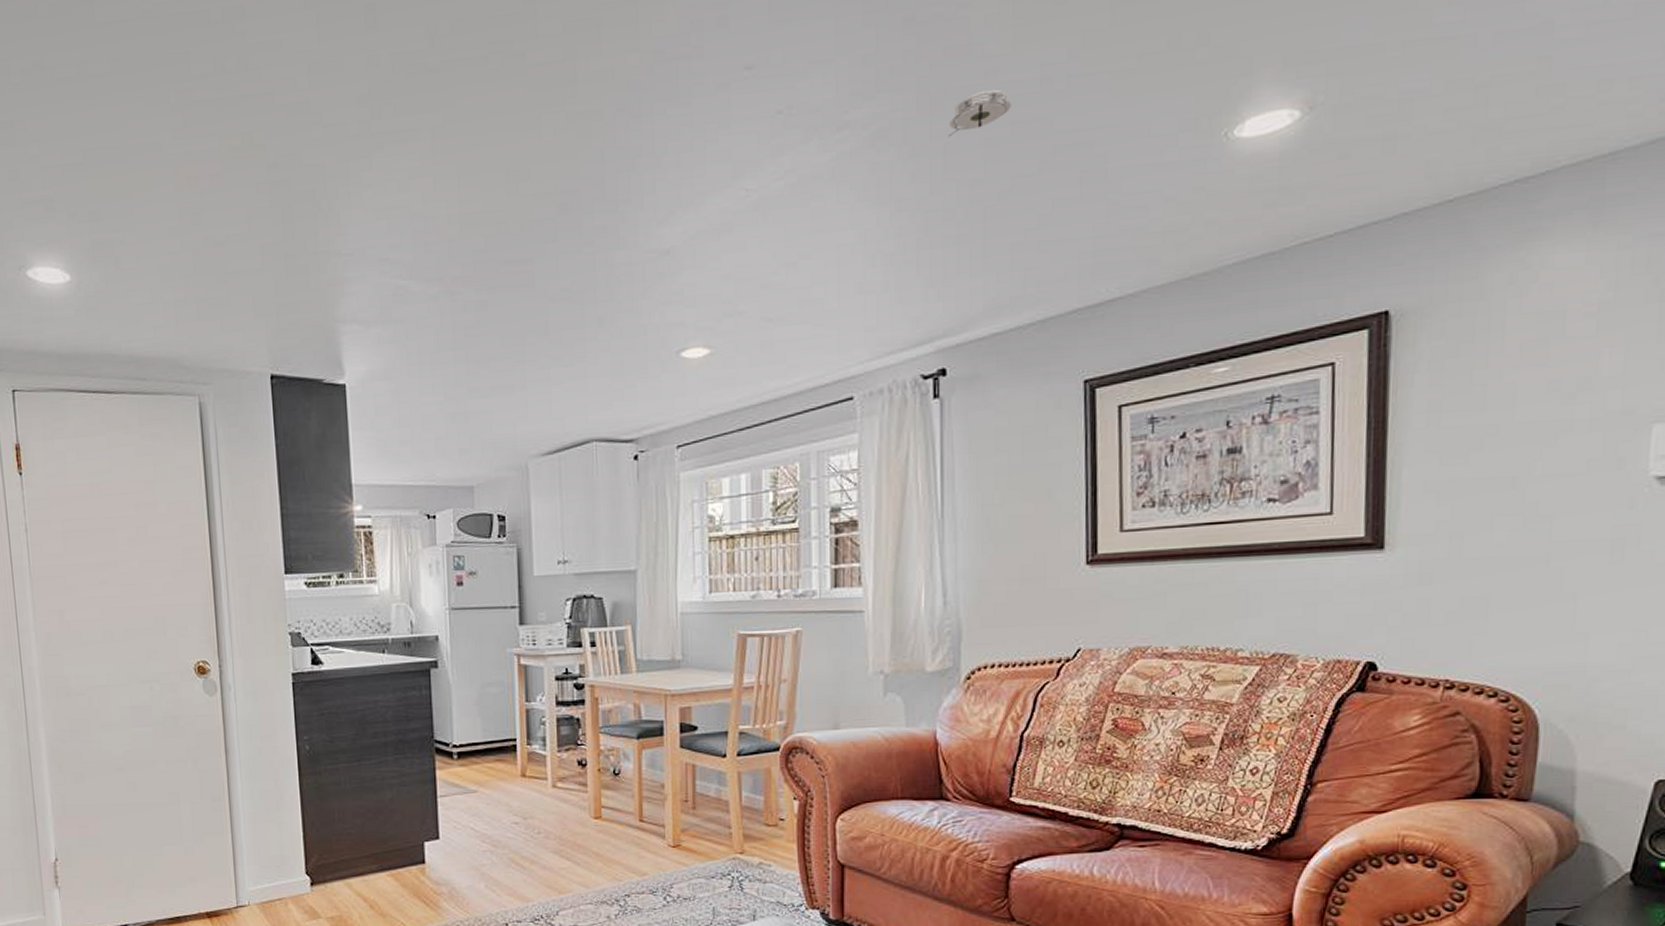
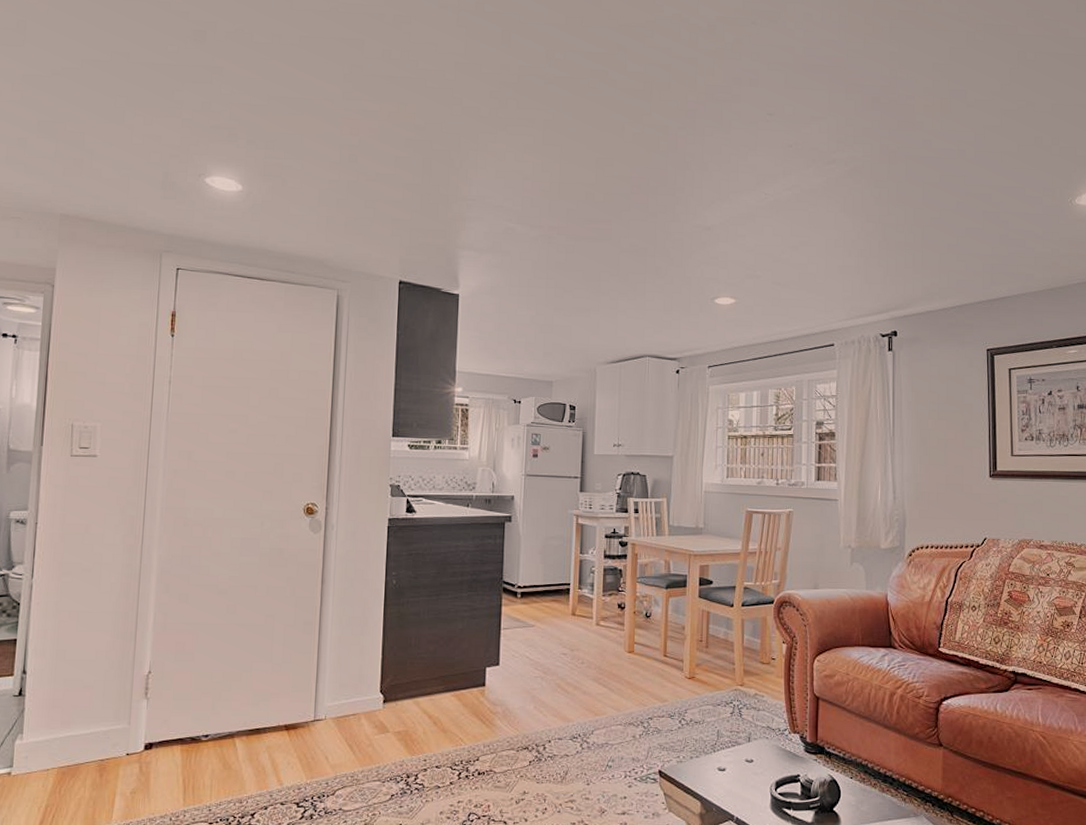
smoke detector: present [948,89,1012,138] -> none [900,152,940,179]

